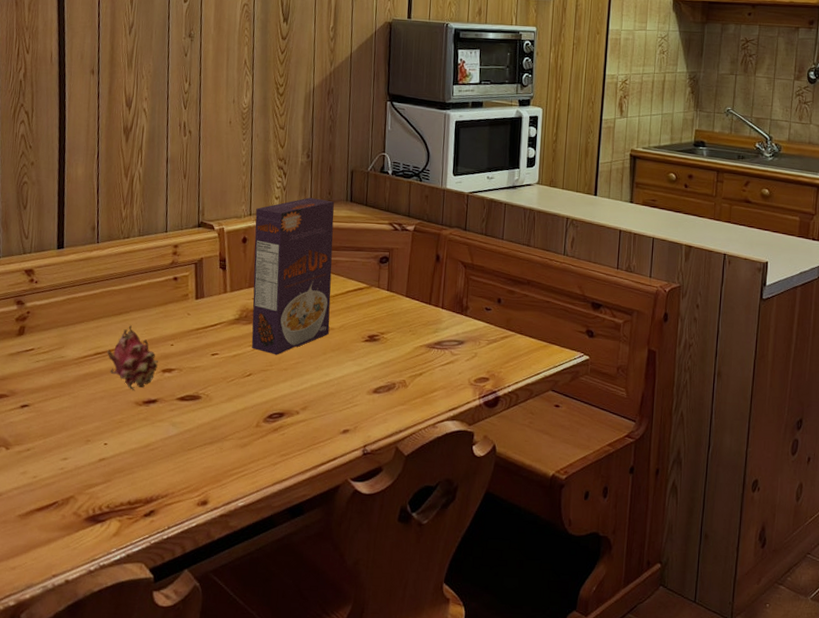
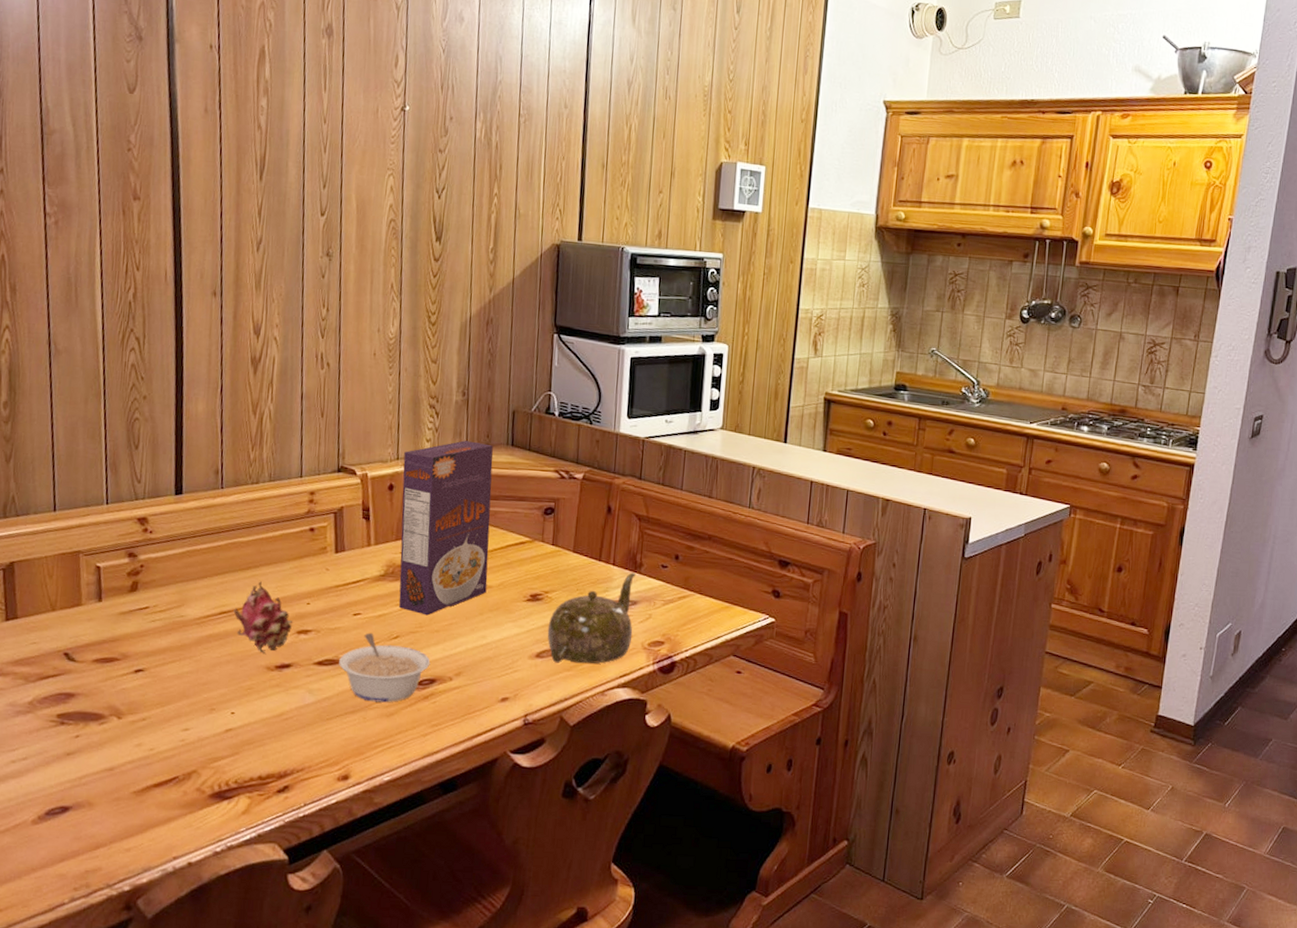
legume: none [199,371,280,435] -> present [339,632,431,703]
teapot: none [383,315,462,399] -> present [547,572,636,664]

